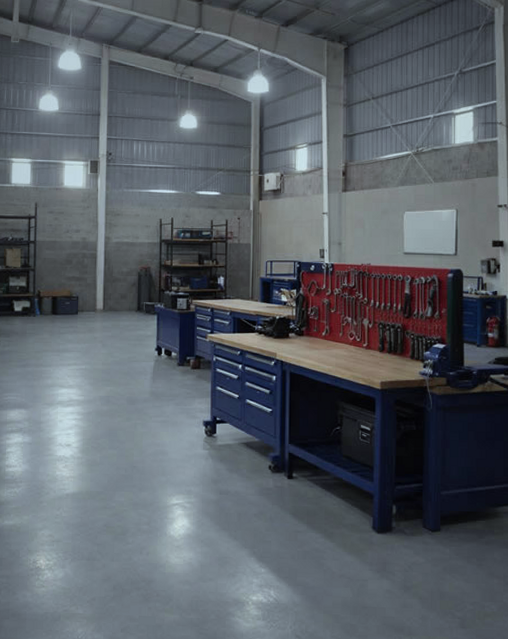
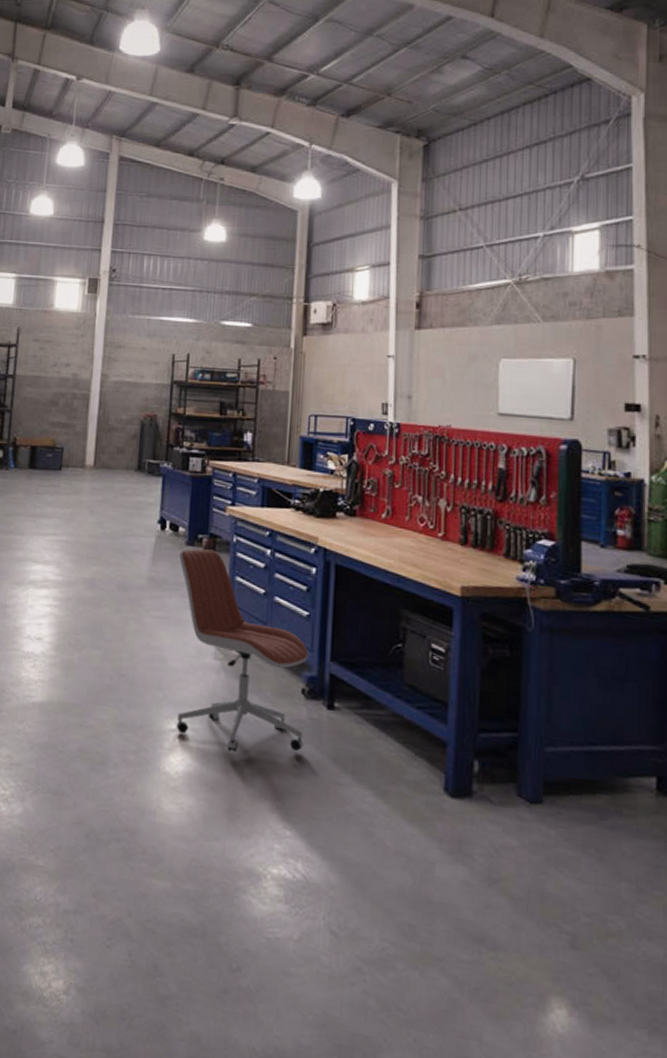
office chair: none [173,367,273,516] -> present [176,549,309,752]

